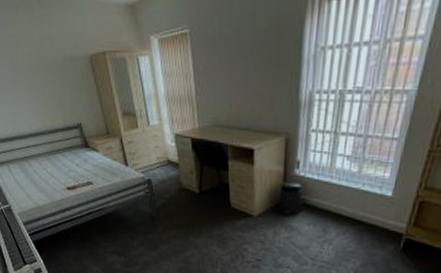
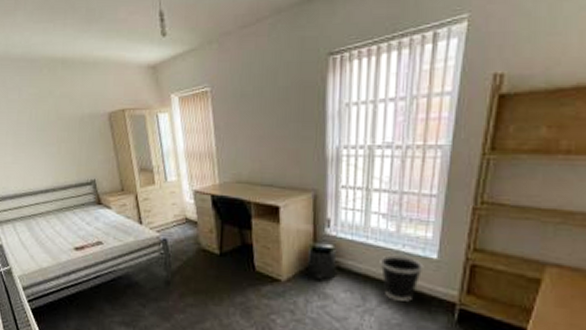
wastebasket: none [341,193,380,233] -> present [380,255,424,302]

